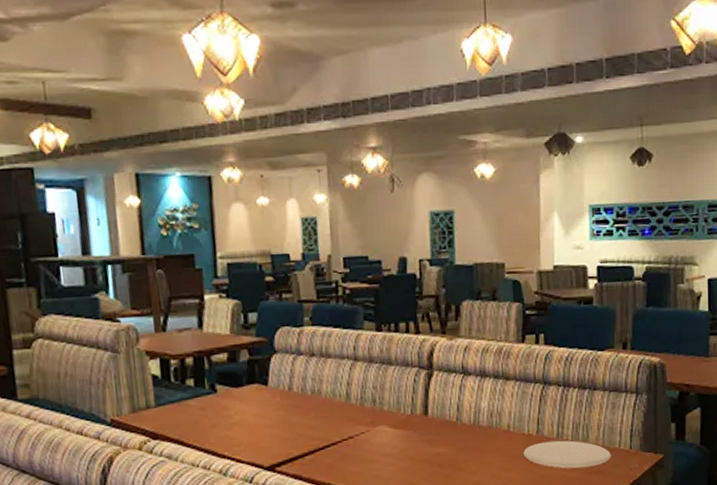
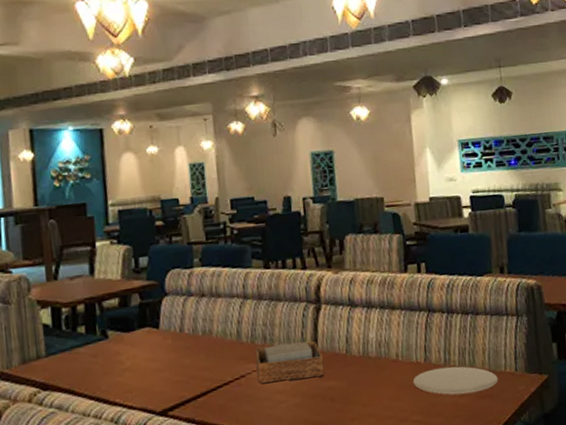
napkin holder: none [364,406,434,446] -> present [255,341,325,384]

